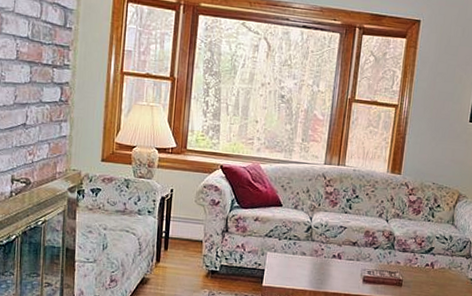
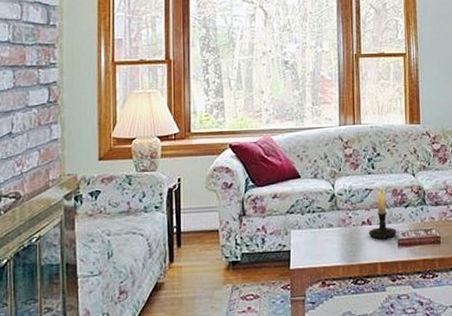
candle holder: none [337,224,364,274] -> present [368,184,397,240]

